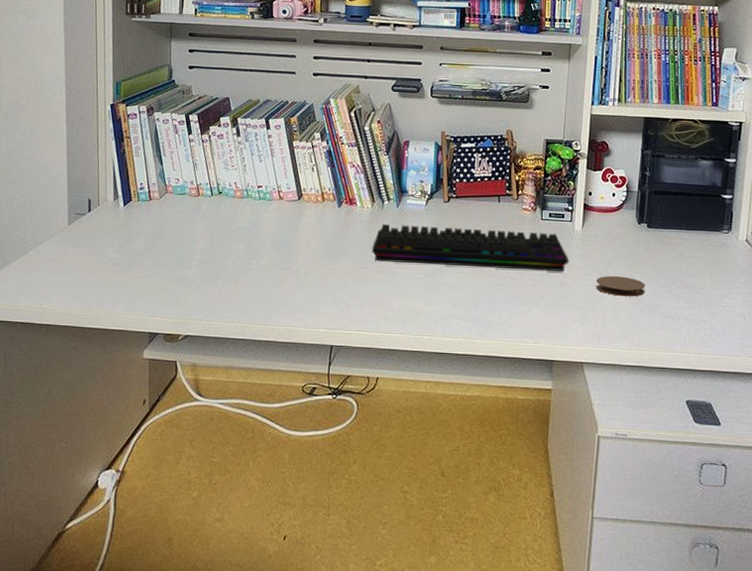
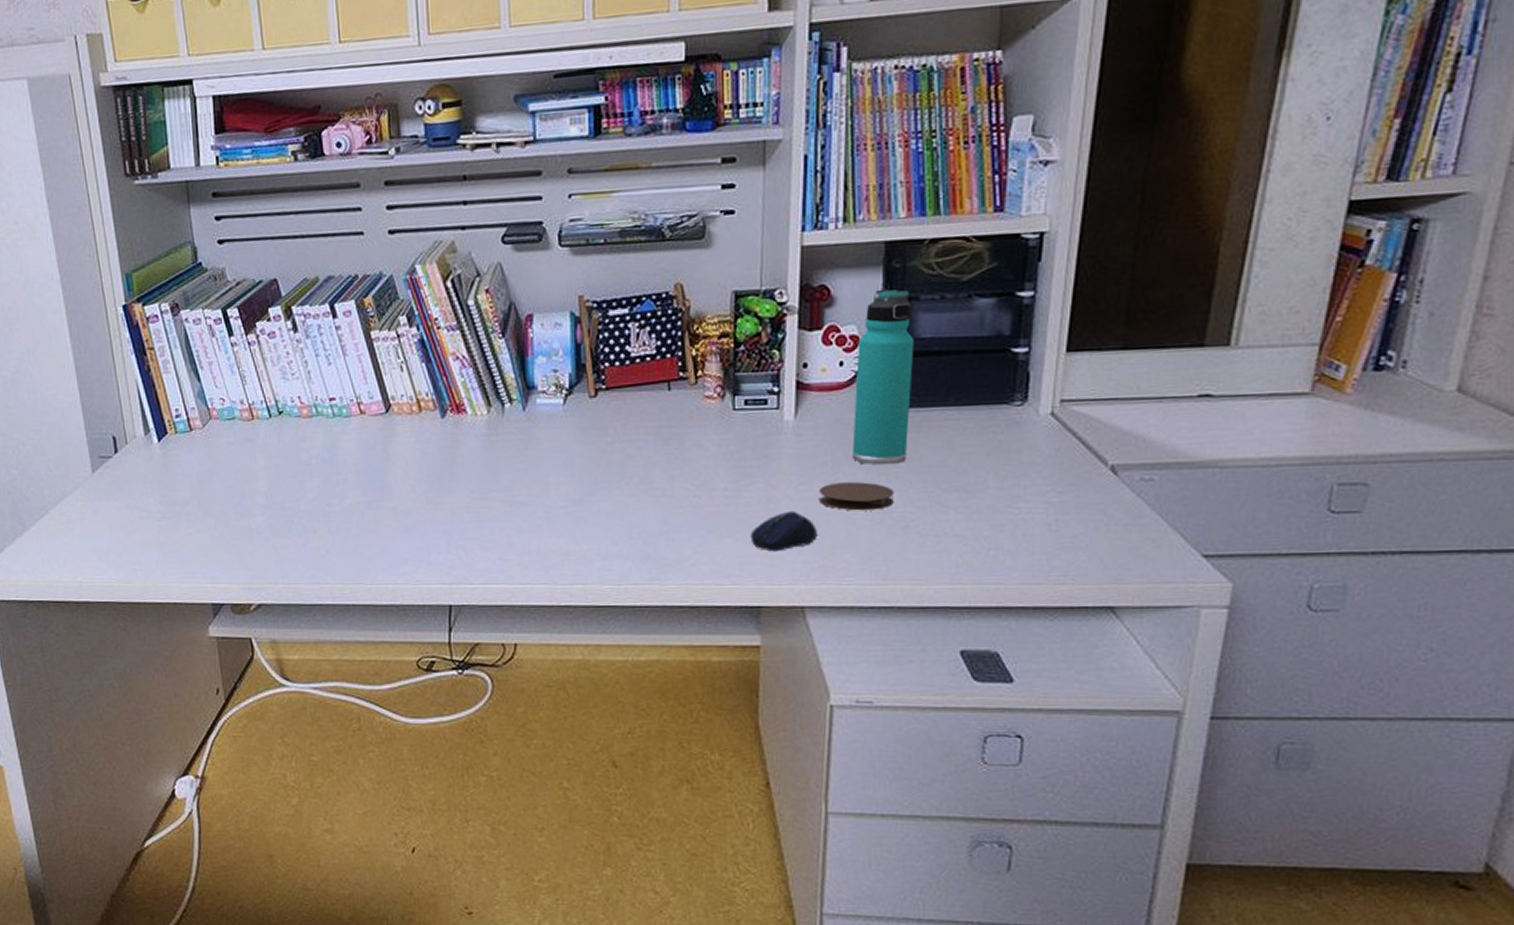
keyboard: present [371,223,569,272] -> none [492,428,778,488]
computer mouse: none [548,293,594,322] -> present [750,510,817,552]
thermos bottle: none [619,148,661,266] -> present [852,288,914,465]

